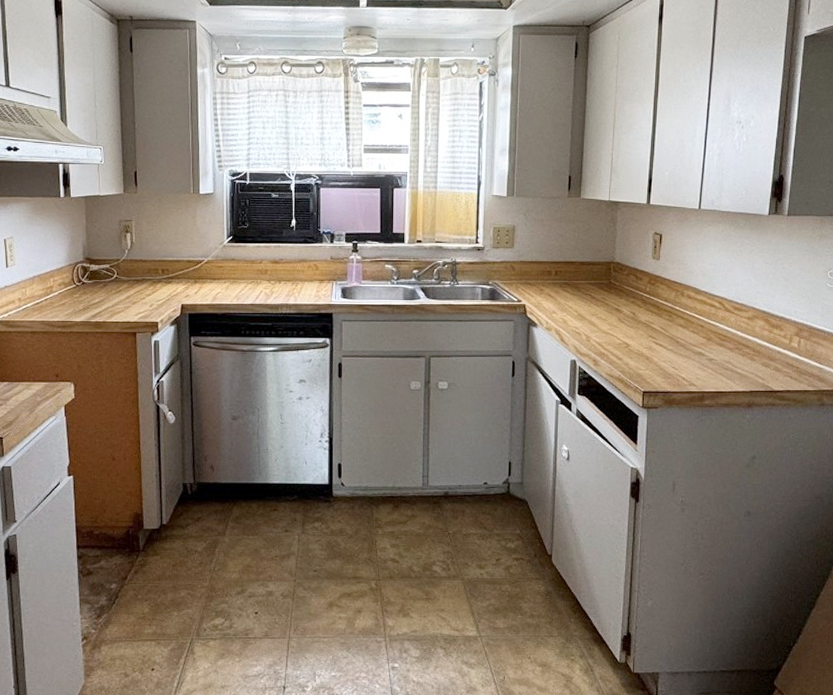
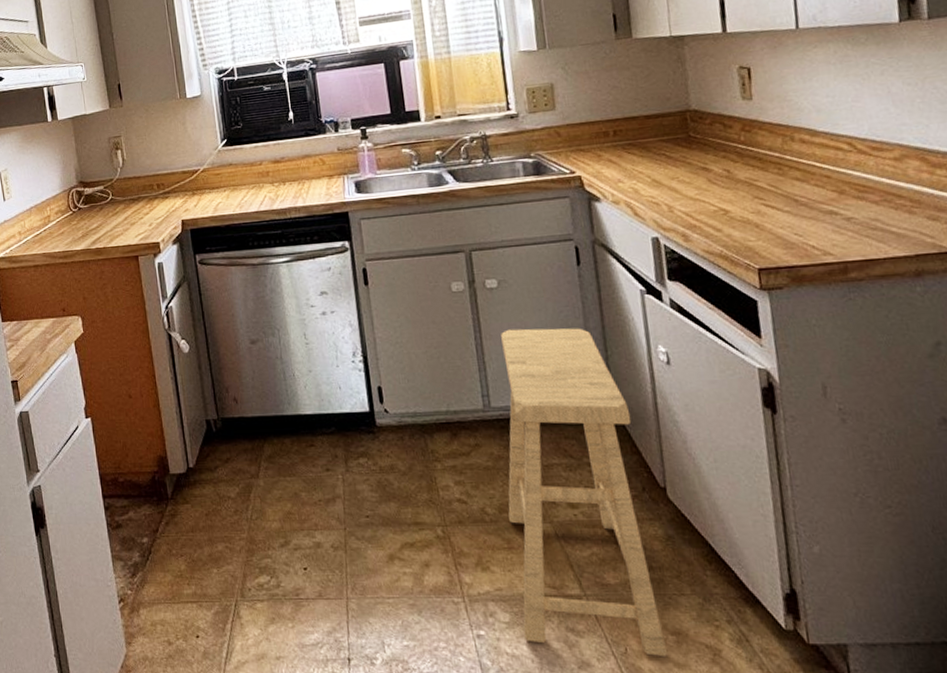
stool: none [429,424,535,682] -> present [501,328,668,656]

